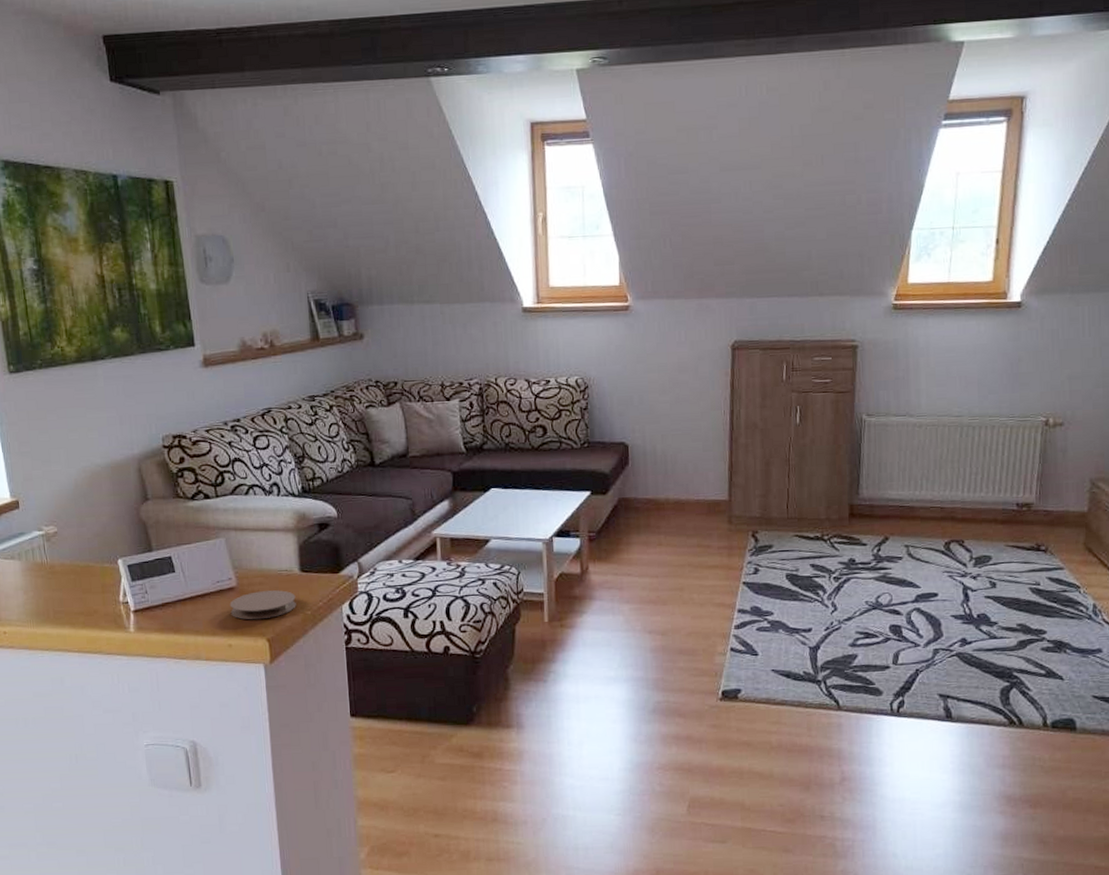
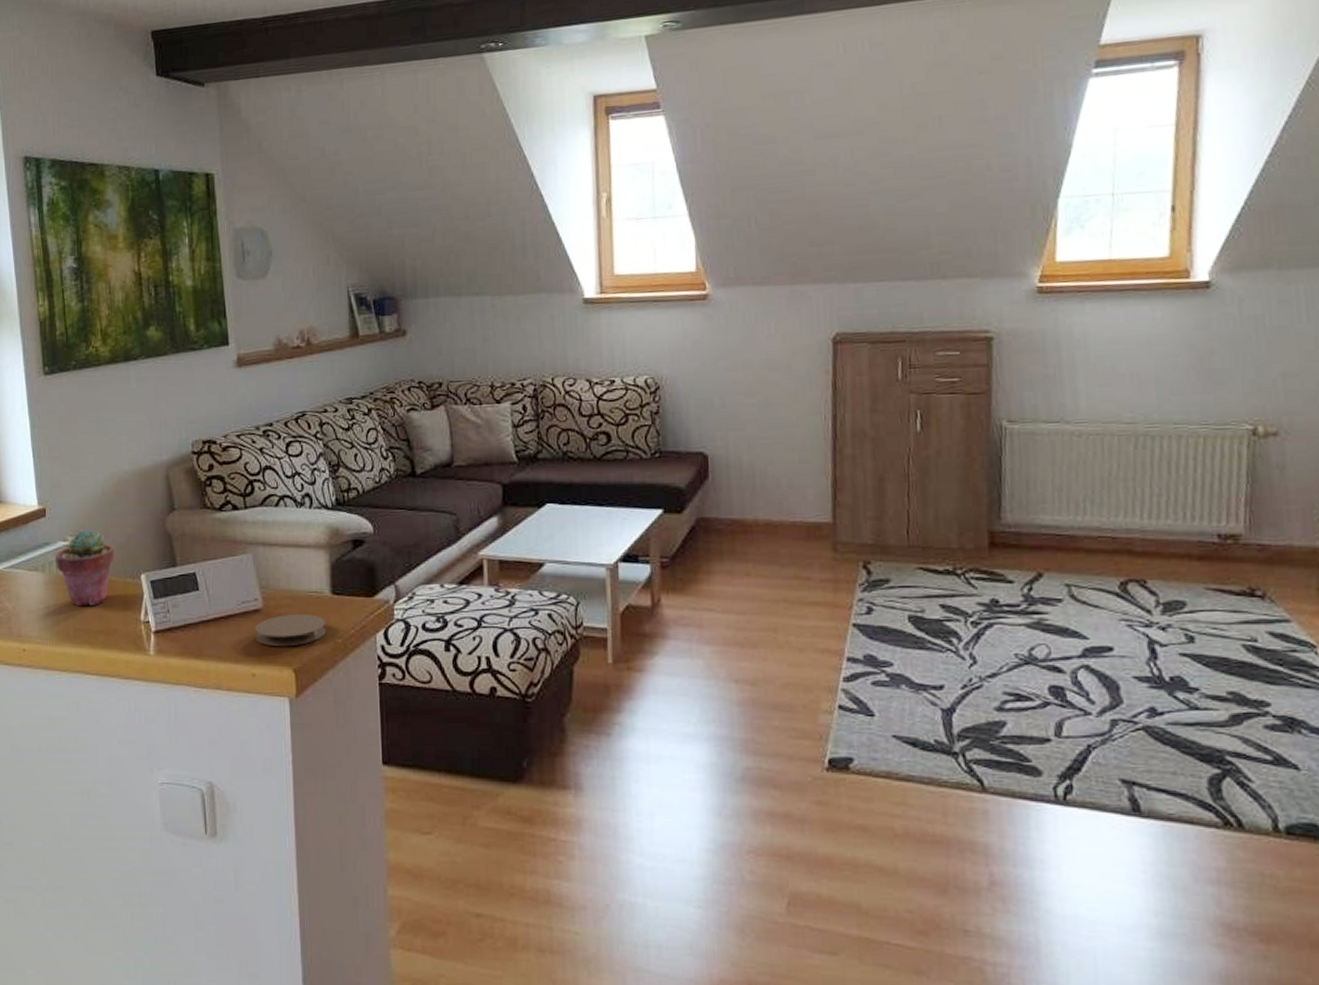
potted succulent: none [31,519,91,591] -> present [55,529,114,607]

